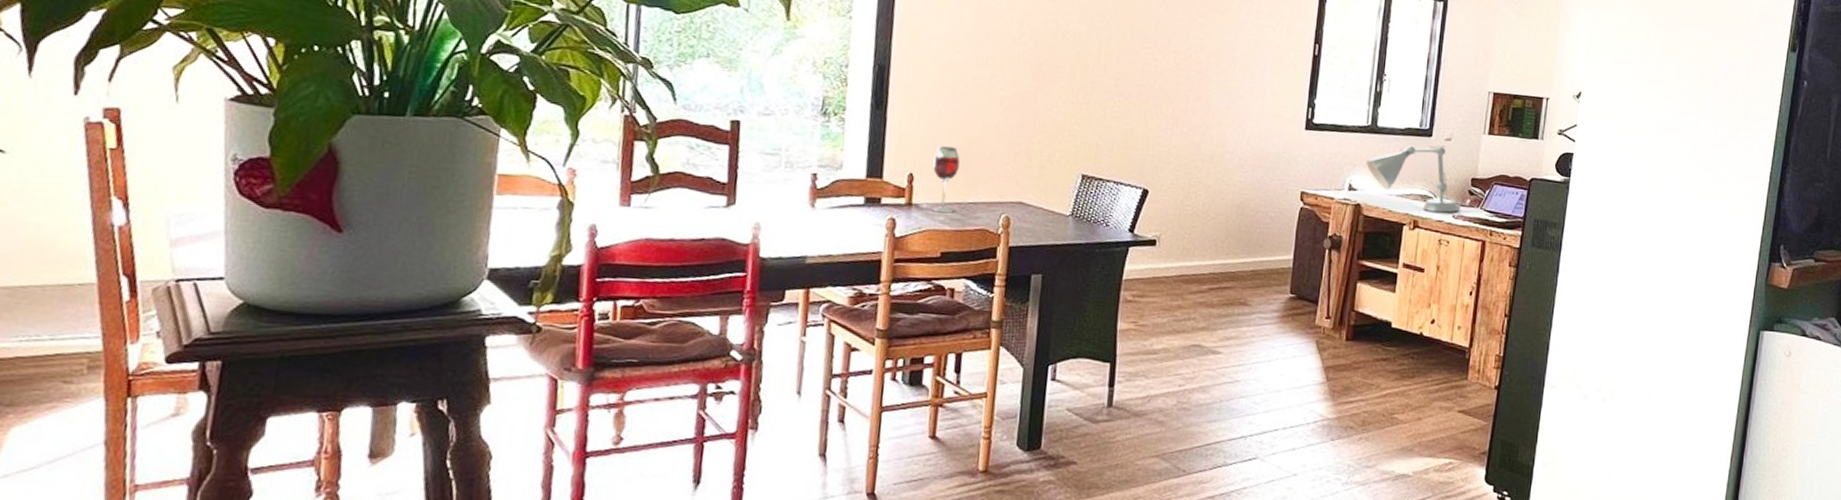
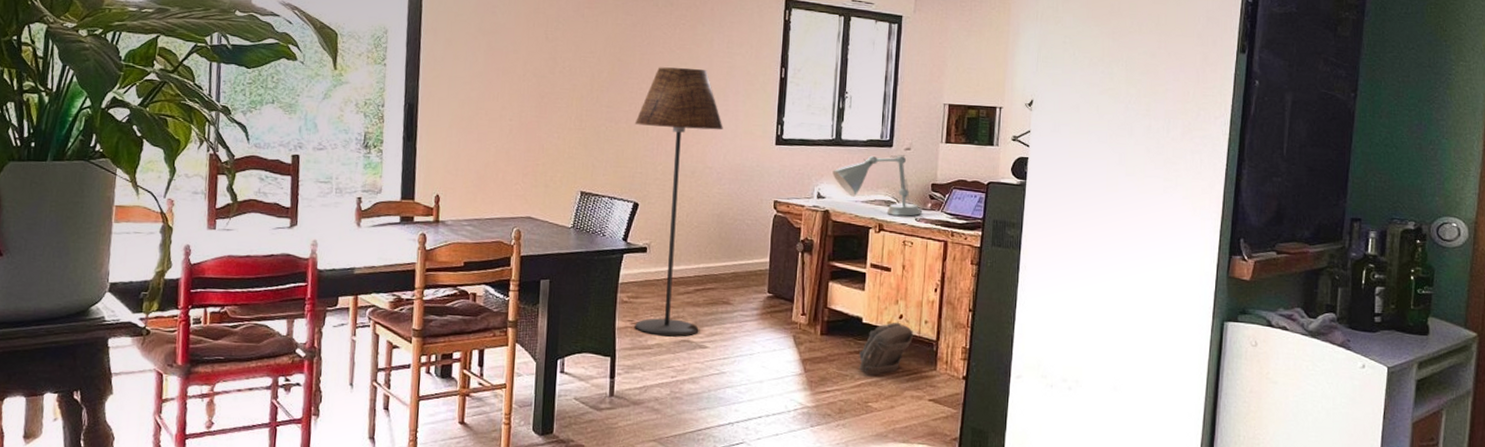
wineglass: present [931,146,960,214] -> none [455,171,477,229]
floor lamp: none [1139,36,1248,341] -> present [634,67,723,337]
backpack: none [1385,327,1446,385] -> present [859,322,914,375]

